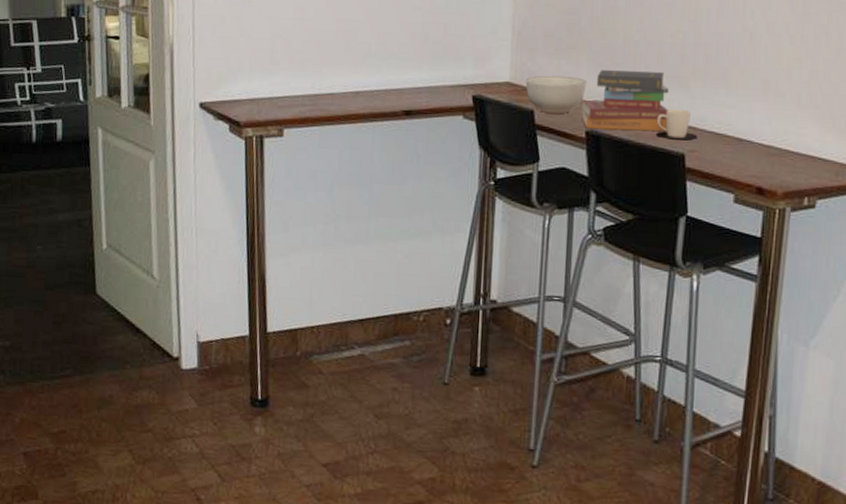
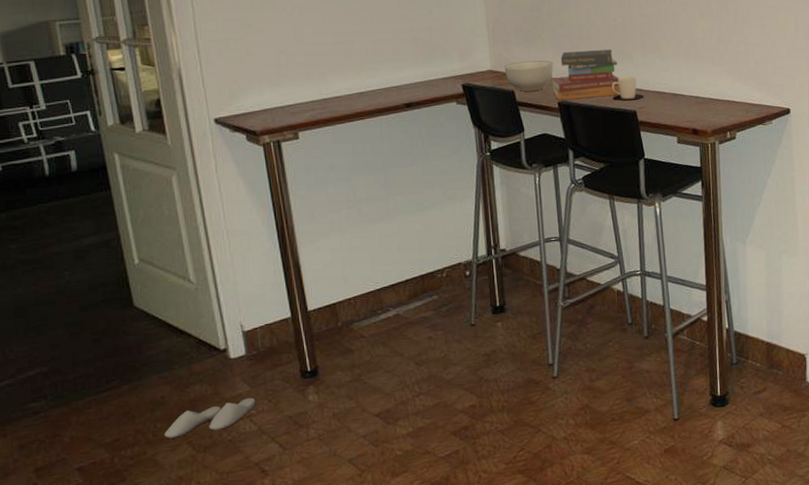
slippers: none [107,415,201,445] -> present [164,397,256,439]

